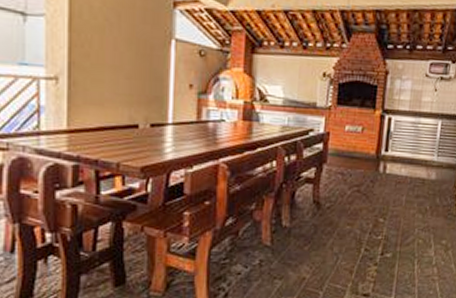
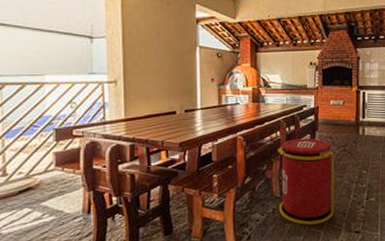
trash can: none [268,172,344,284] -> present [278,138,335,226]

